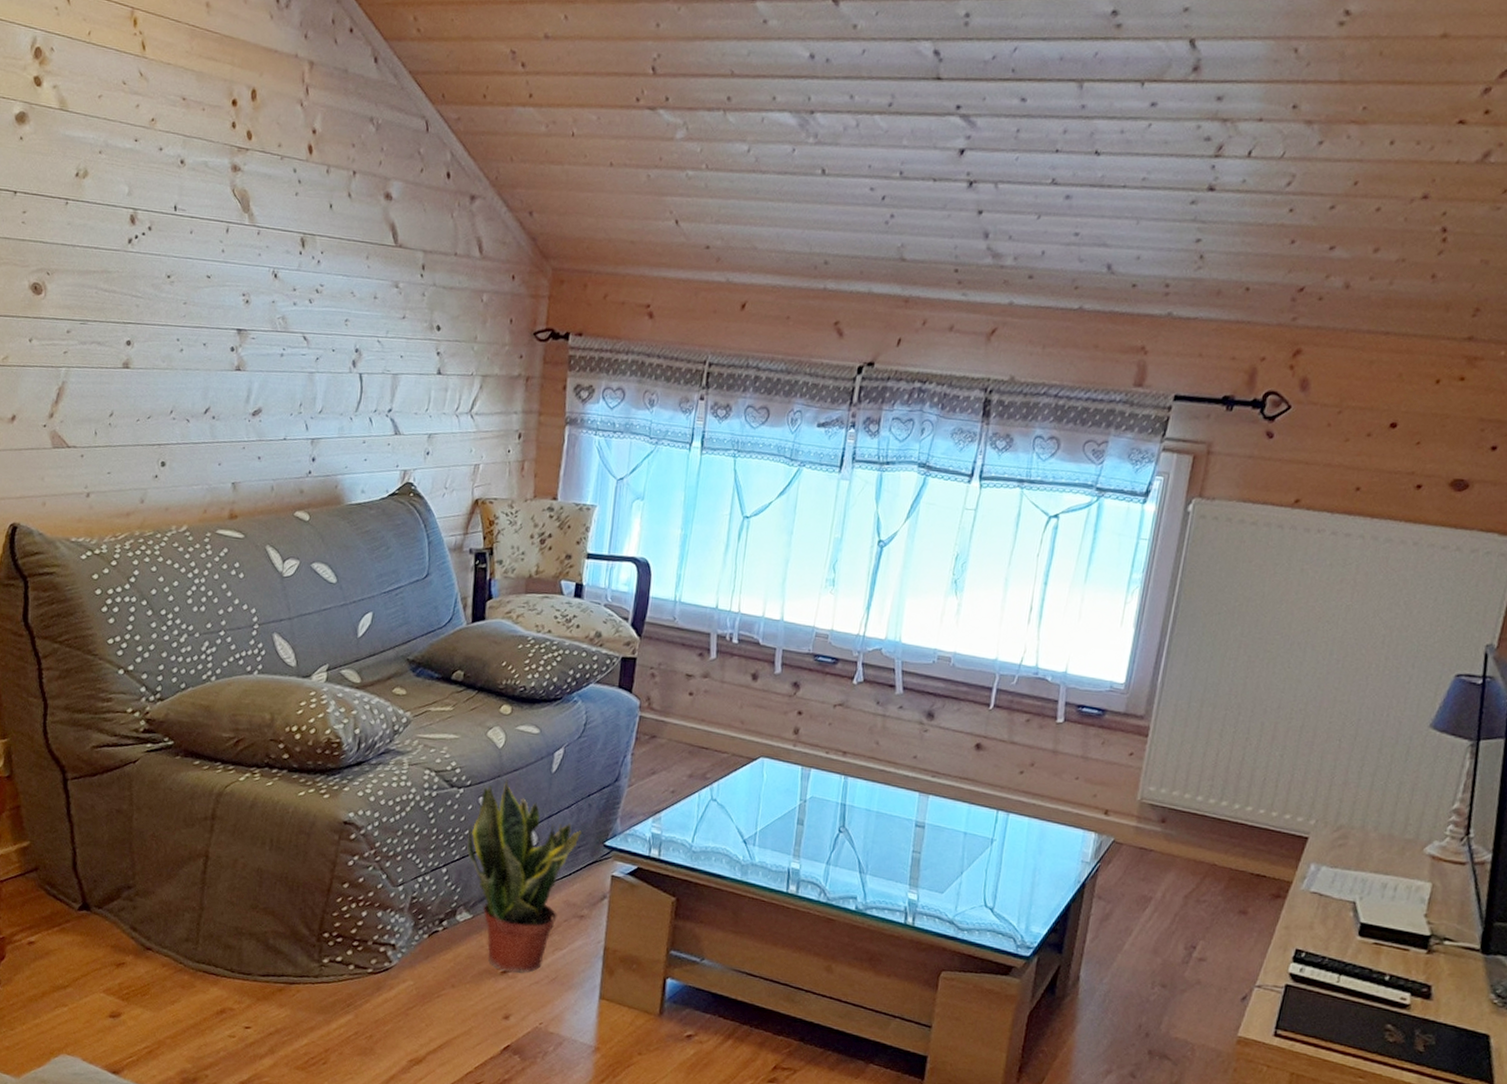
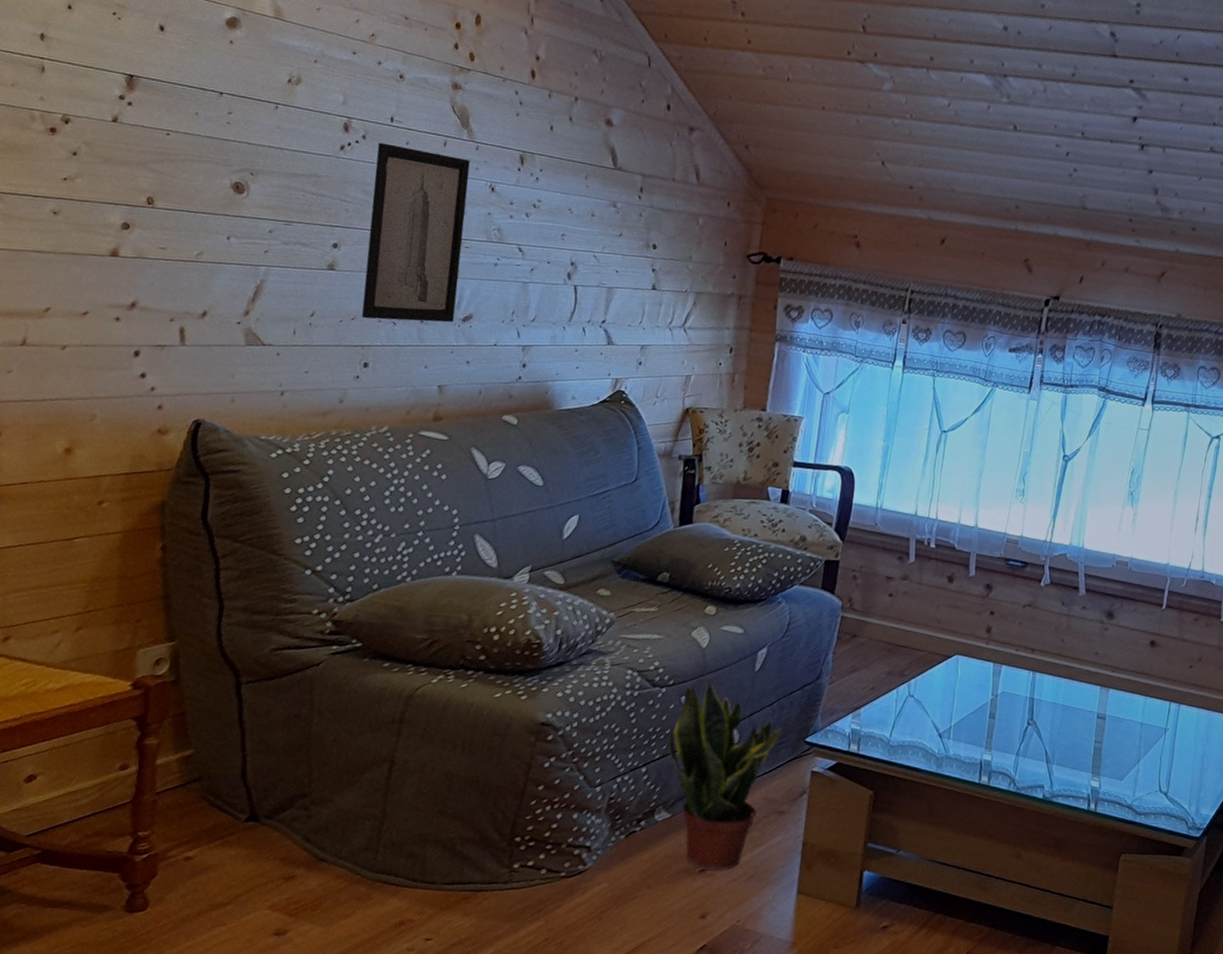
wall art: none [156,233,253,418] -> present [361,142,470,323]

